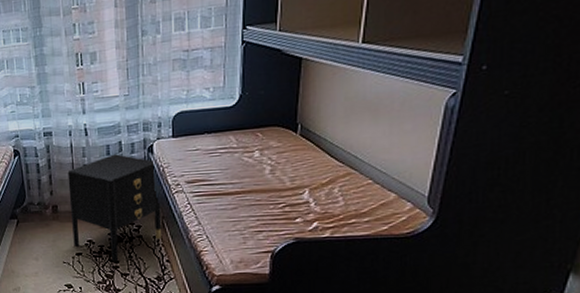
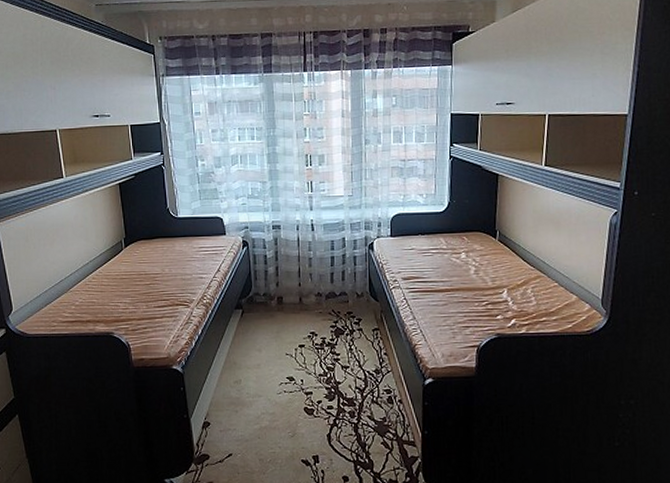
nightstand: present [67,154,162,262] -> none [294,249,381,354]

